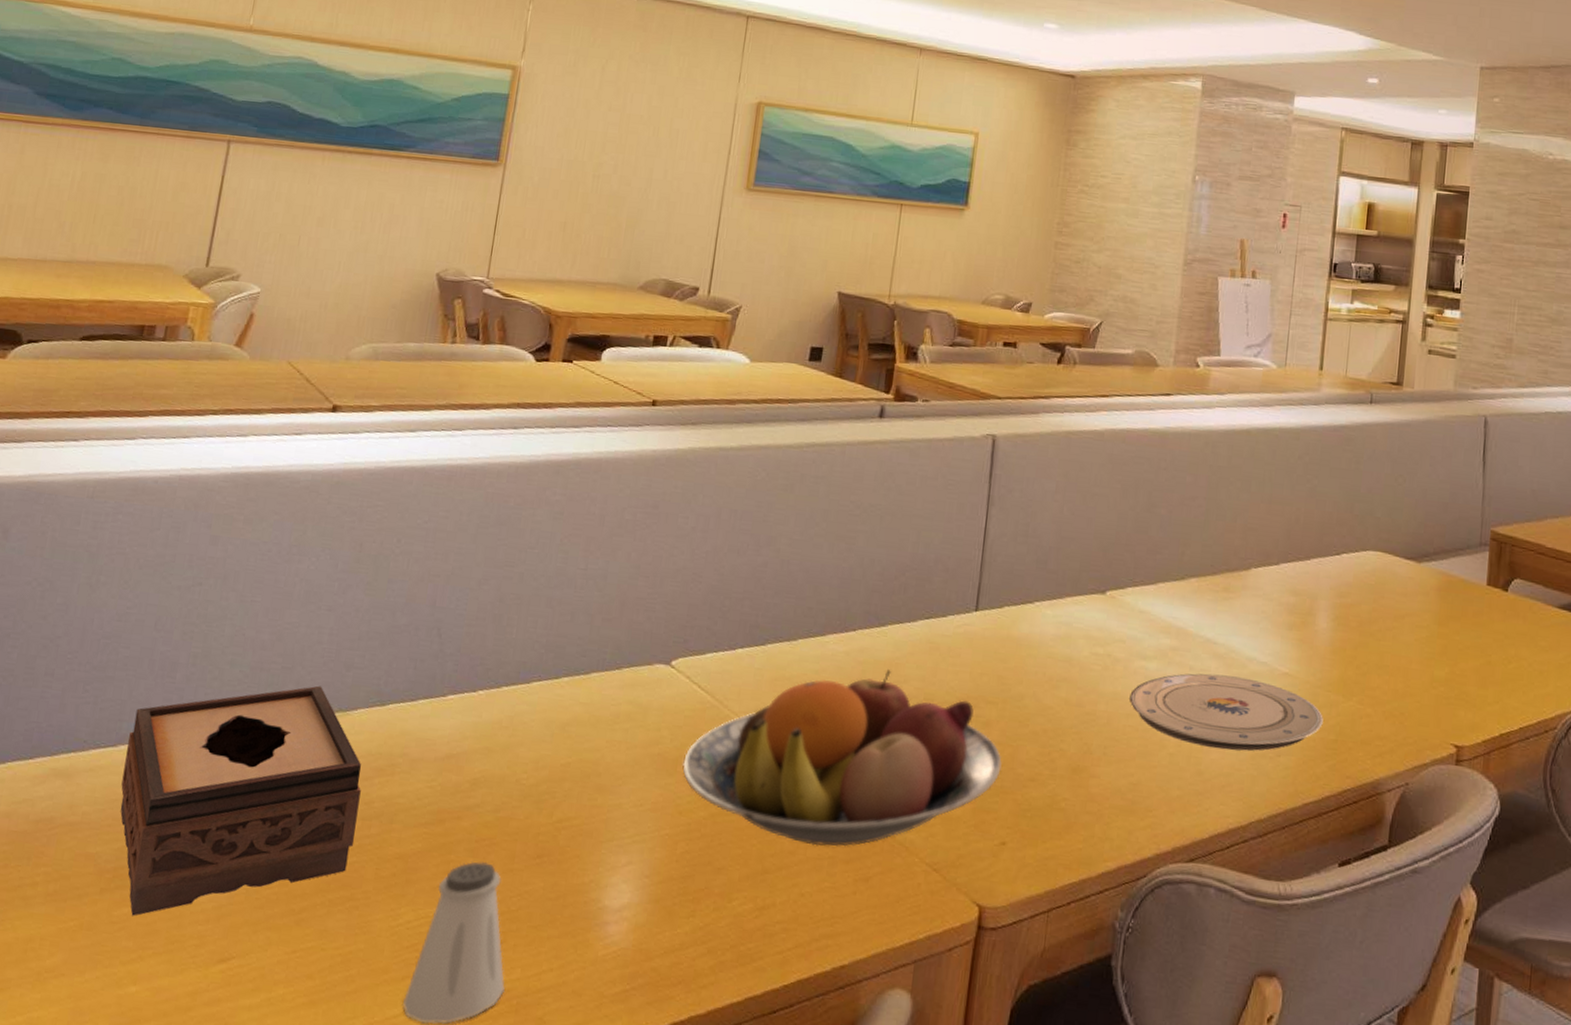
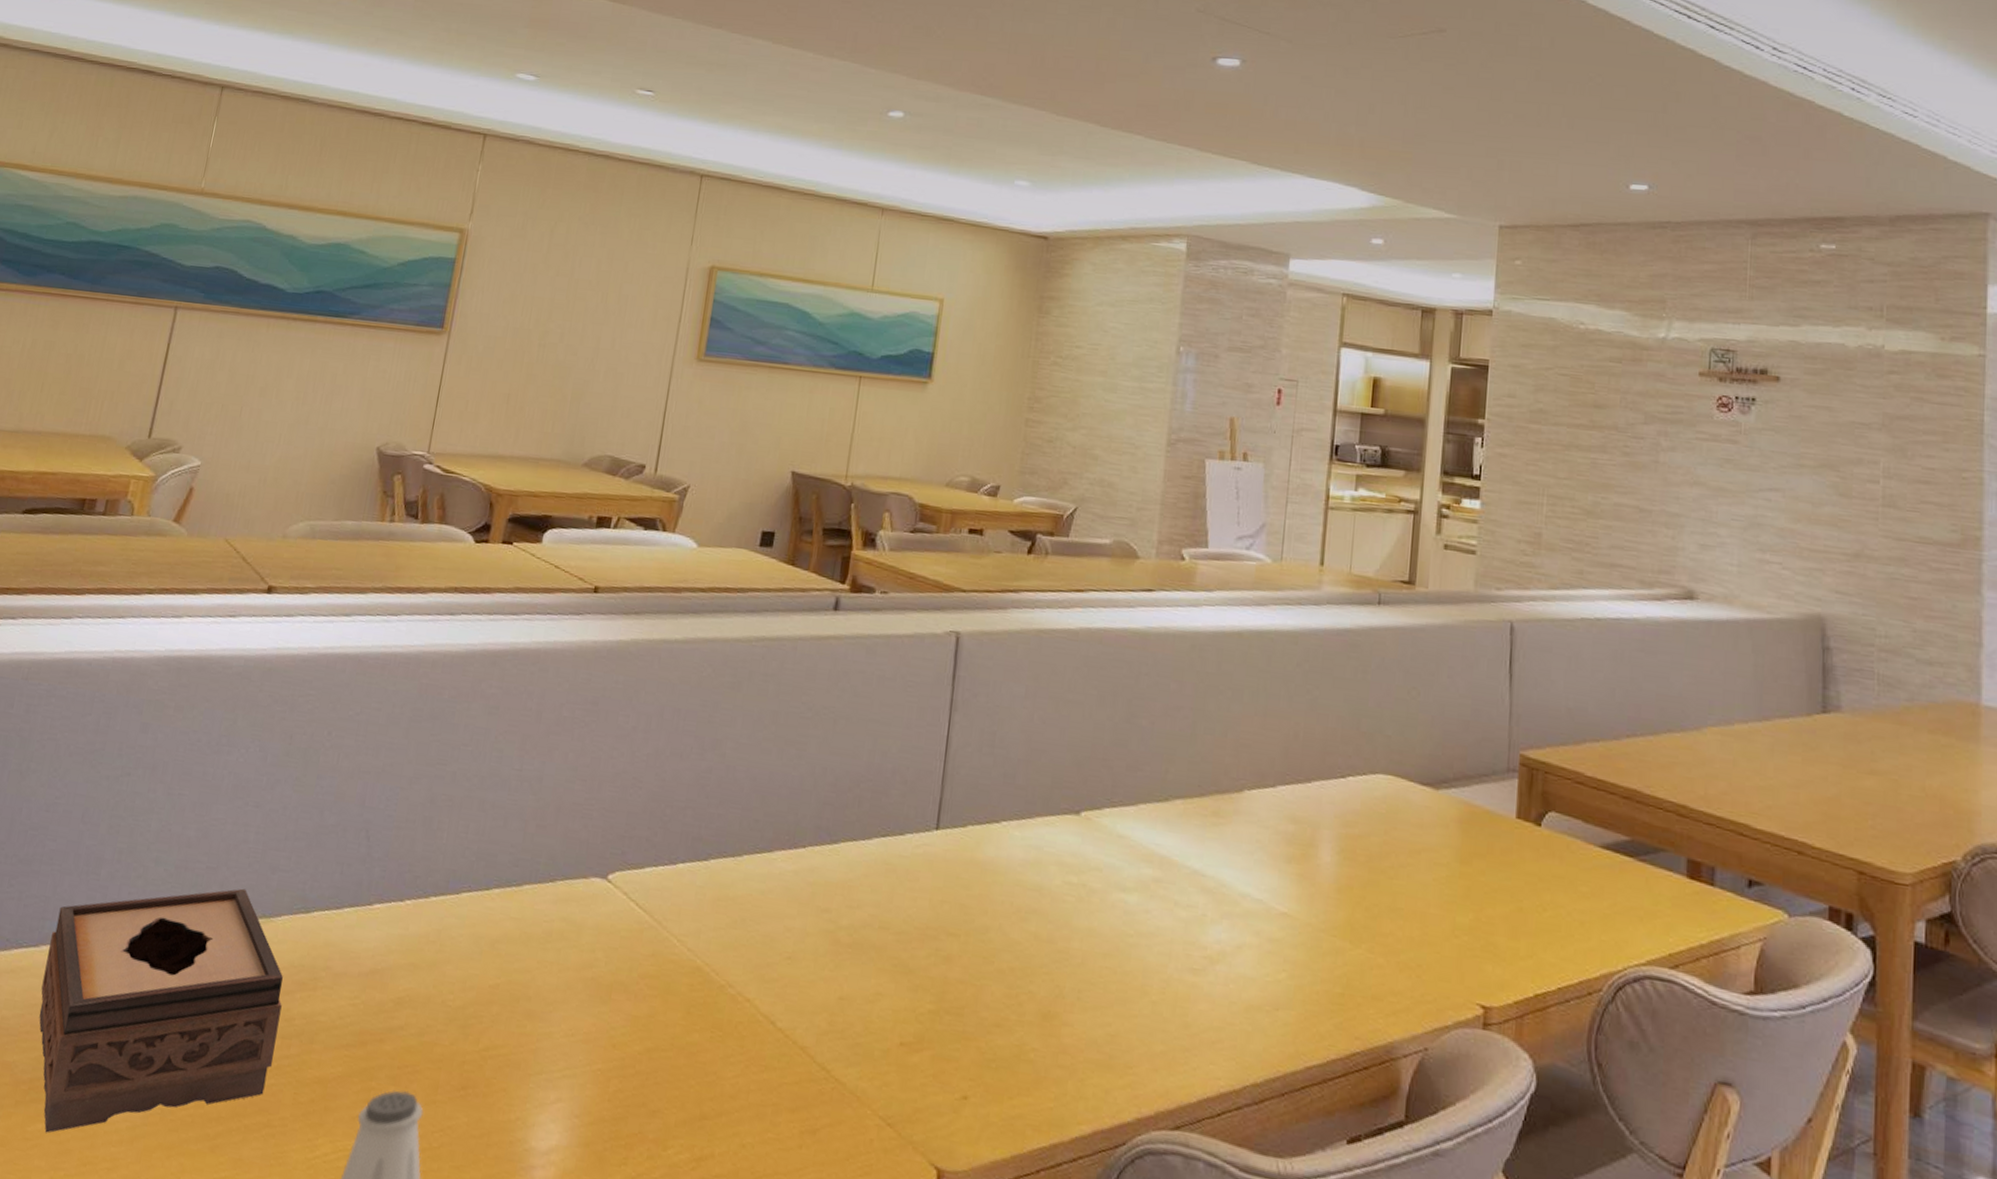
fruit bowl: present [681,670,1002,847] -> none [616,893,964,1093]
plate: present [1129,673,1324,751] -> none [1107,909,1328,1003]

